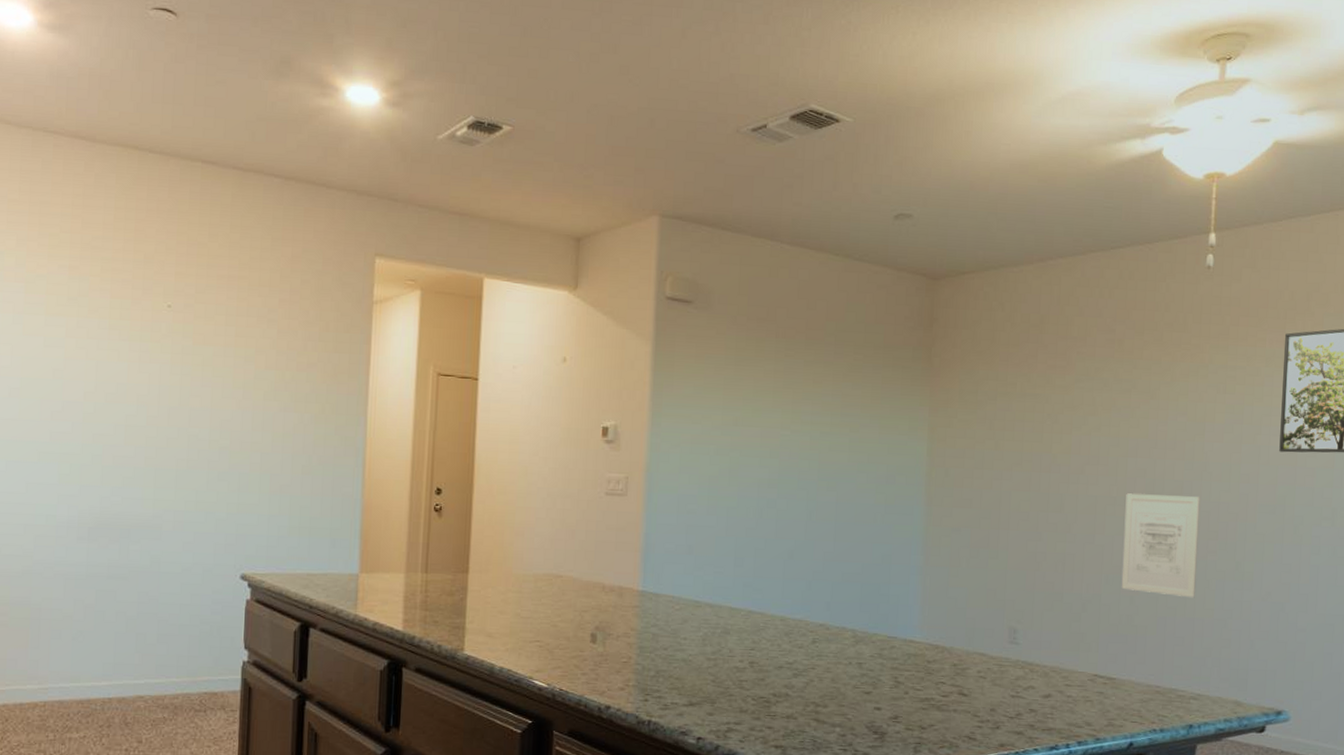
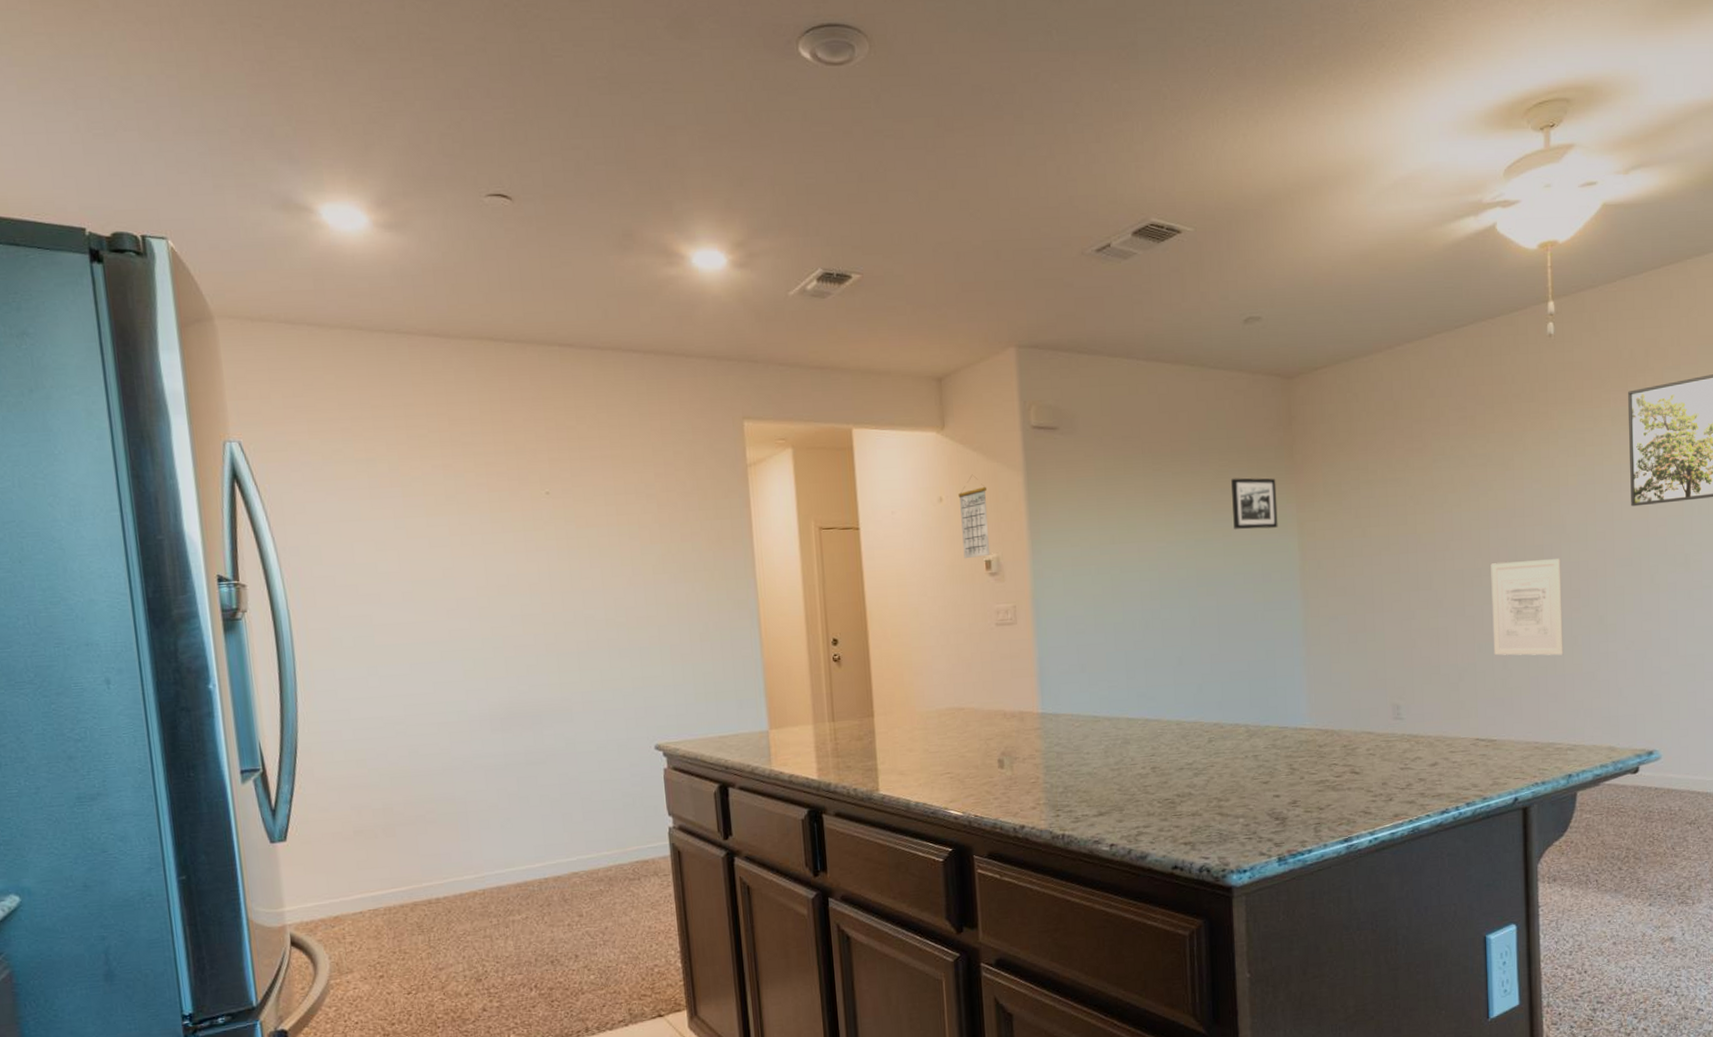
calendar: none [581,338,613,423] -> present [958,474,991,559]
picture frame: none [862,374,911,430] -> present [1231,478,1278,529]

